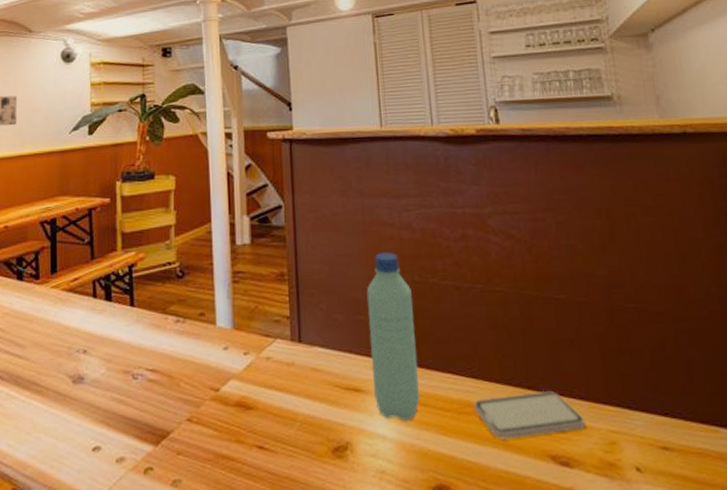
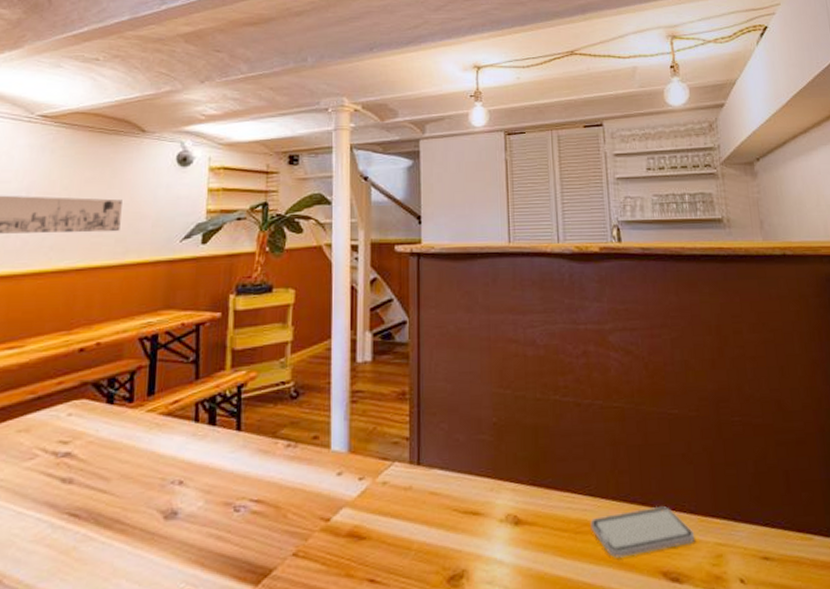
water bottle: present [366,252,421,421] -> none [489,369,539,544]

